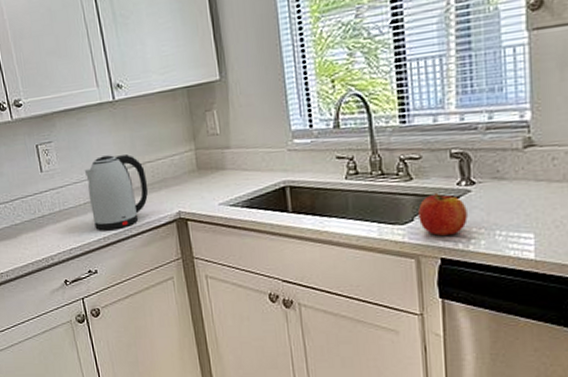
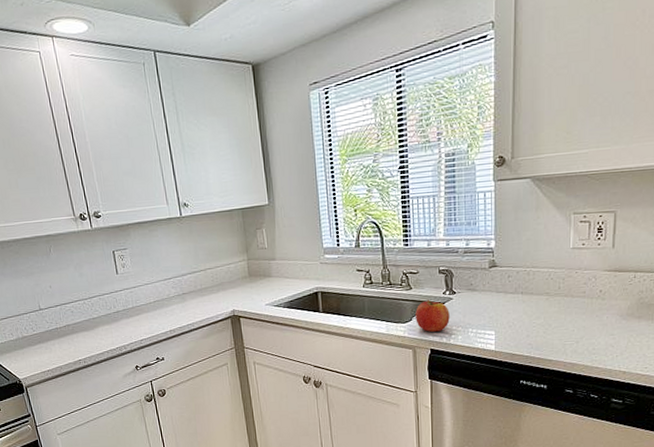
kettle: present [84,155,149,230] -> none [154,262,209,324]

